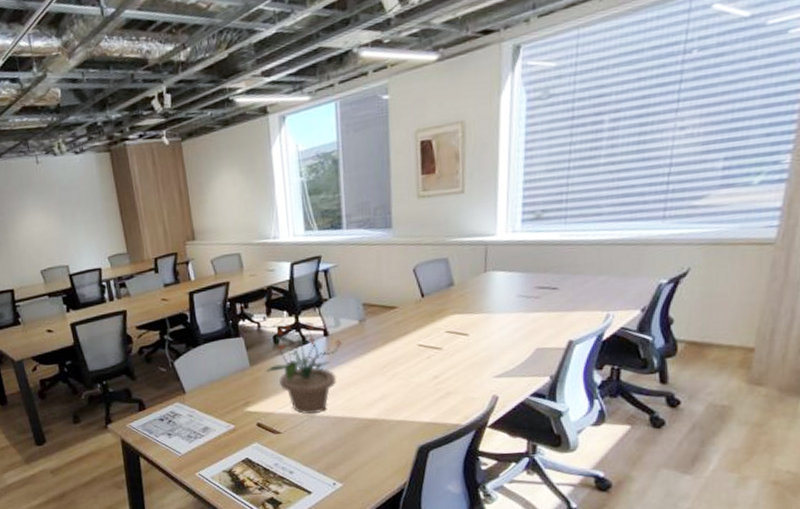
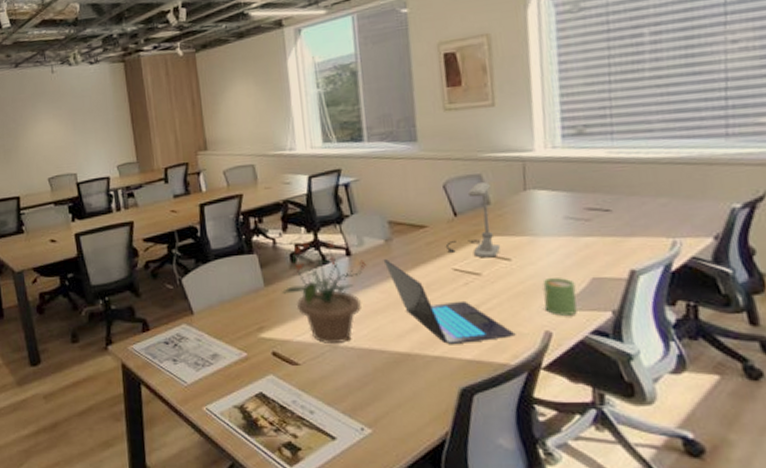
laptop: none [357,338,468,410] -> present [383,259,516,344]
desk lamp: none [413,265,461,334] -> present [446,182,501,258]
mug: none [493,349,522,382] -> present [542,278,577,316]

